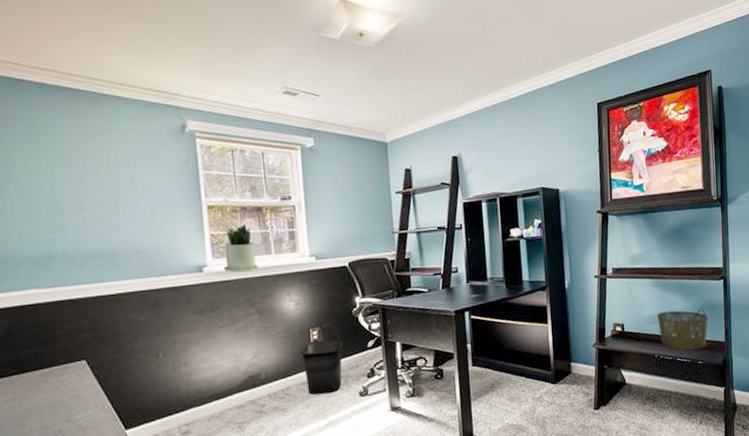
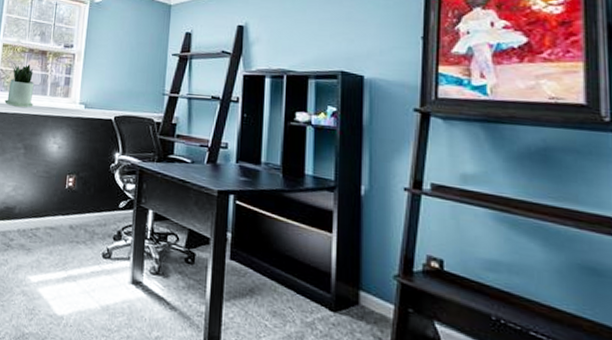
waste bin: present [300,341,344,395] -> none [53,189,96,246]
basket: present [657,308,709,351] -> none [498,258,590,330]

